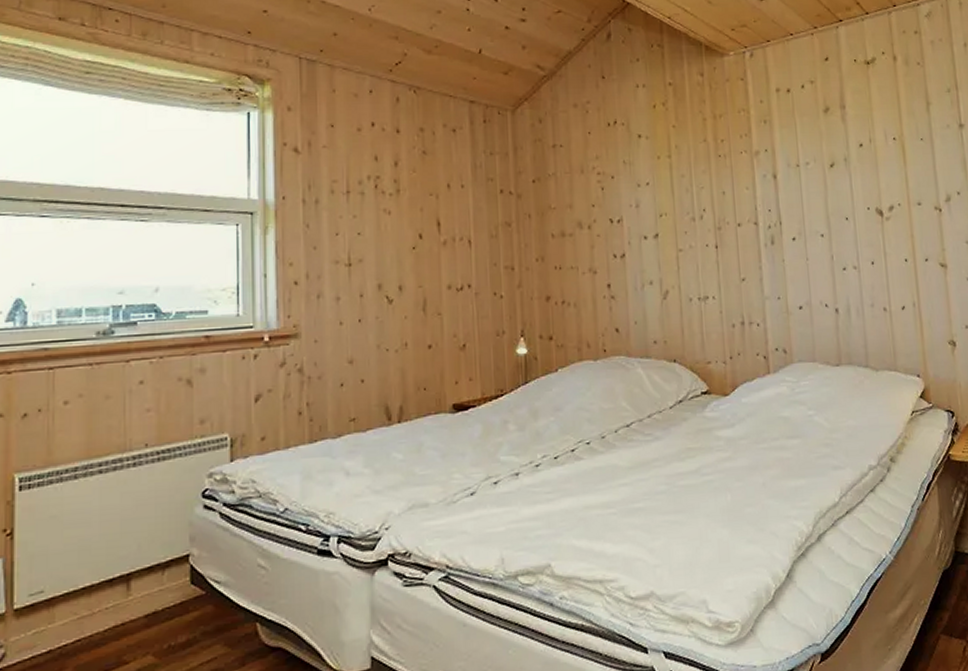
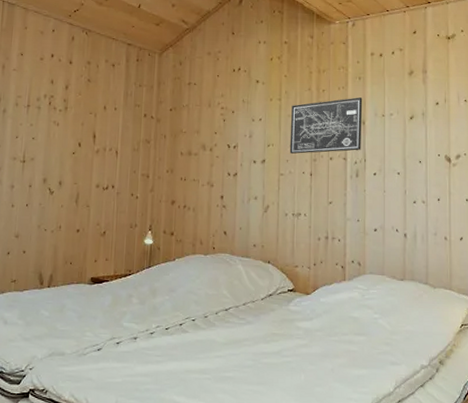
wall art: none [685,145,775,223] -> present [289,97,363,154]

